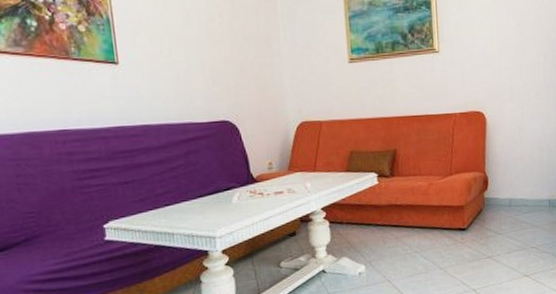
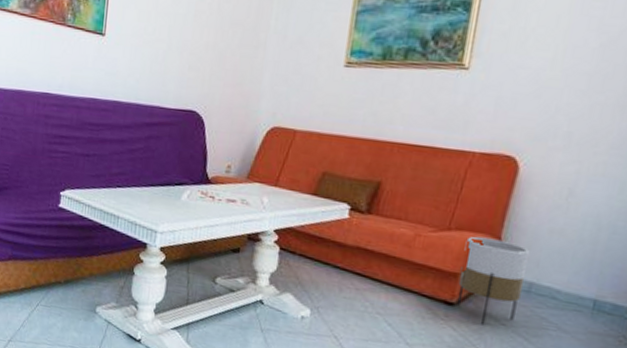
planter: none [464,173,507,239] -> present [456,236,531,325]

